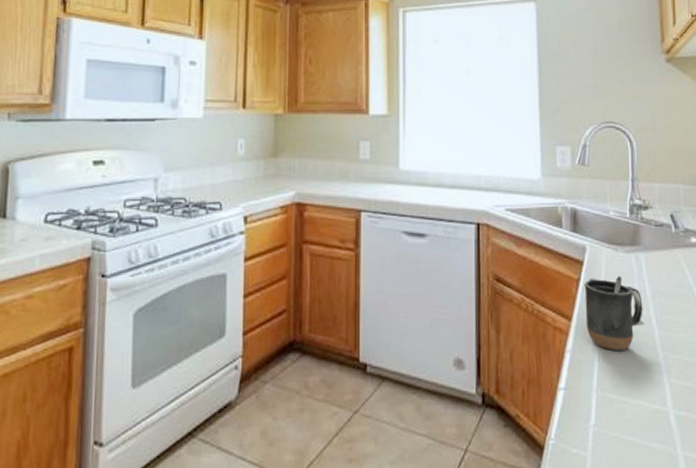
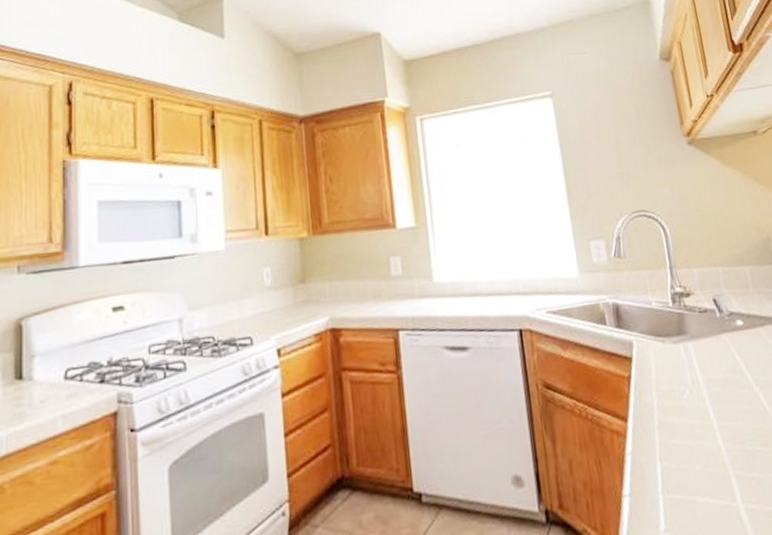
mug: present [584,276,645,352] -> none [636,368,703,449]

